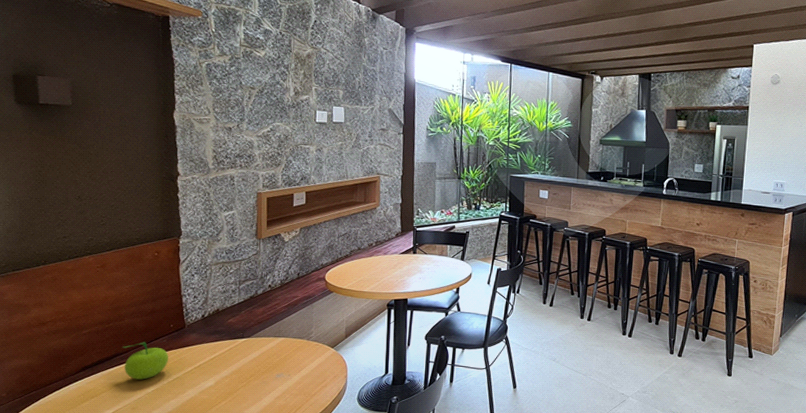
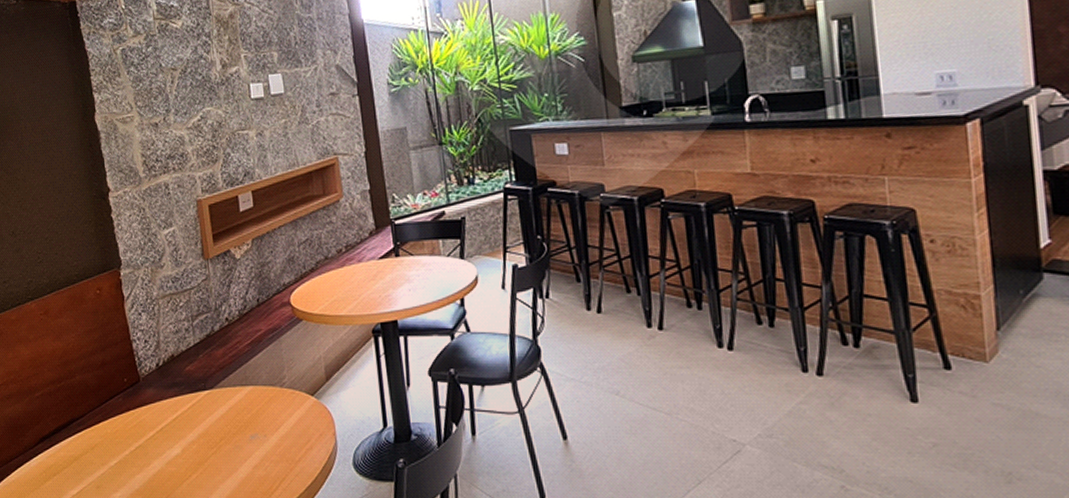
fruit: present [122,342,168,380] -> none [77,402,127,450]

